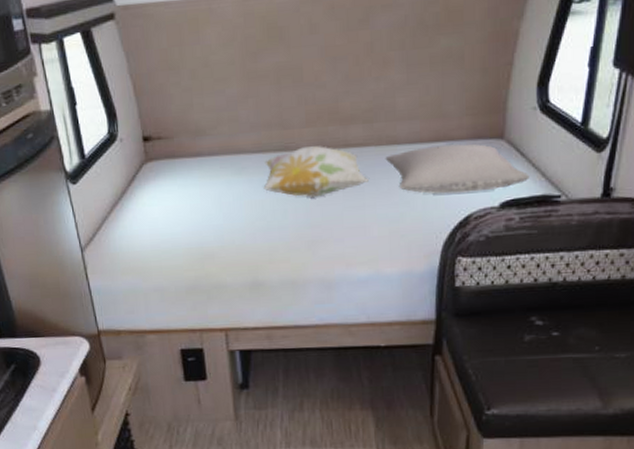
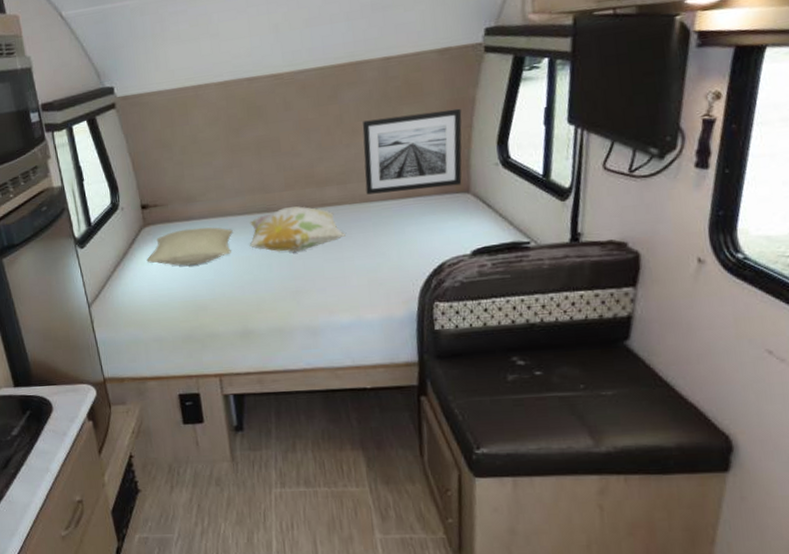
pillow: none [148,165,246,209] -> present [146,227,233,266]
pillow: present [385,143,530,194] -> none [359,198,498,245]
wall art: none [393,42,503,136] -> present [362,108,462,195]

